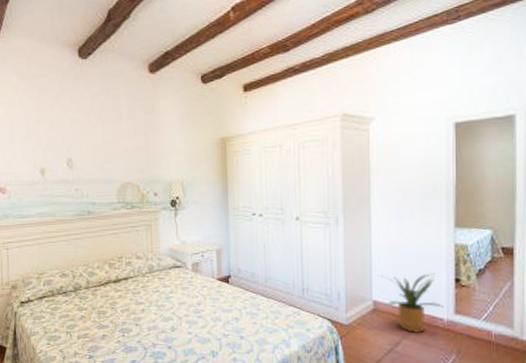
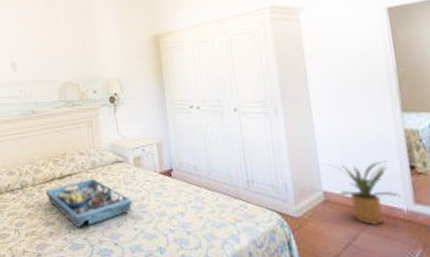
serving tray: none [99,283,189,332] -> present [45,178,133,228]

